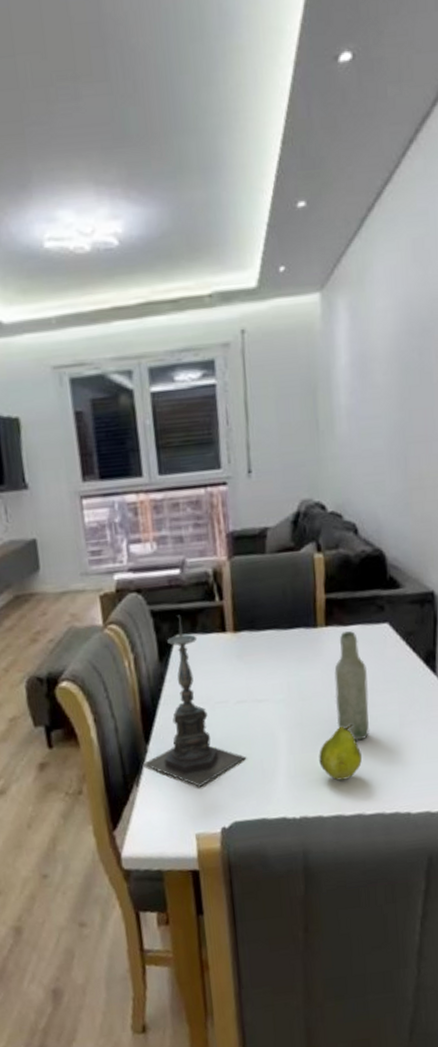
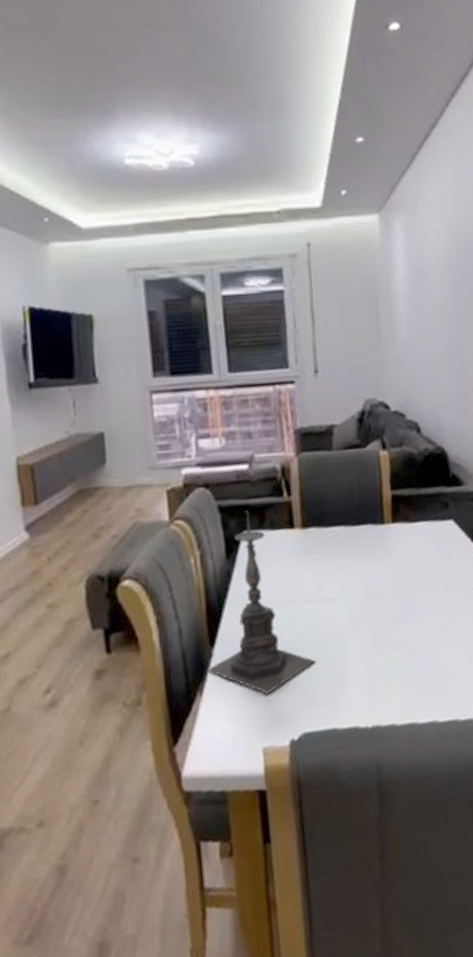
fruit: present [319,724,362,781] -> none [390,624,433,685]
bottle: present [334,631,369,741] -> none [402,528,440,642]

